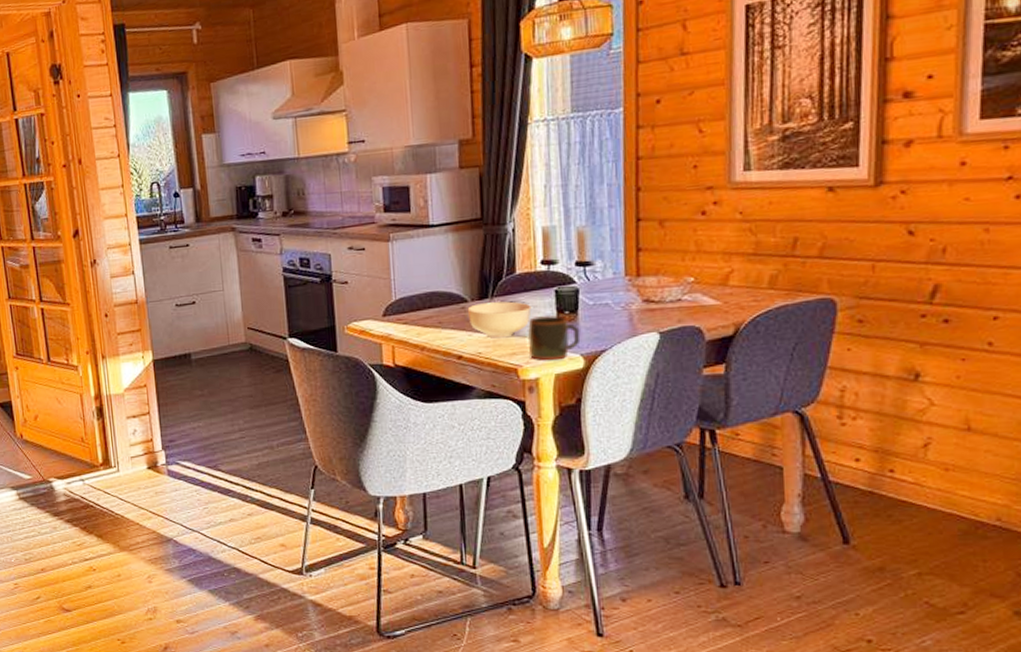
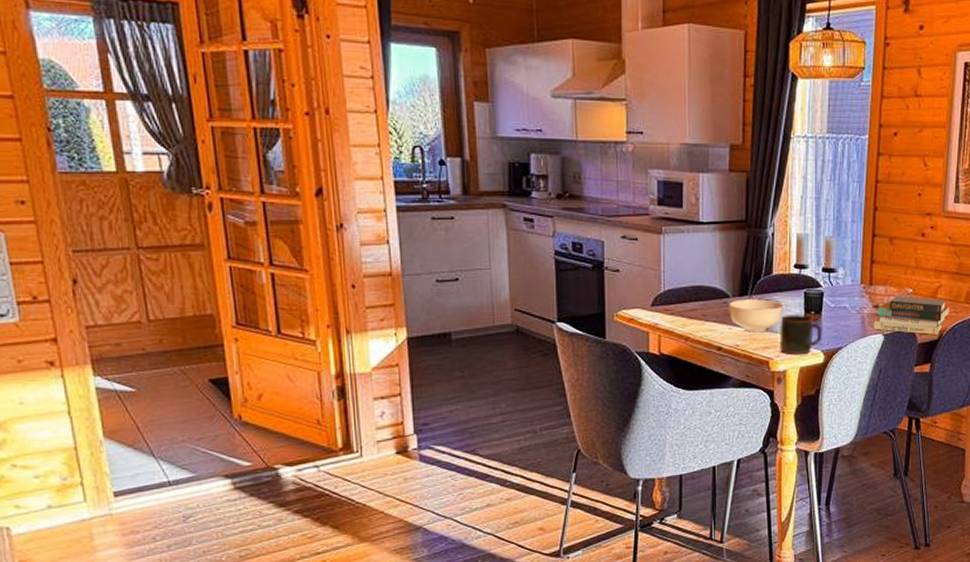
books: none [646,286,747,331] -> present [874,295,949,336]

